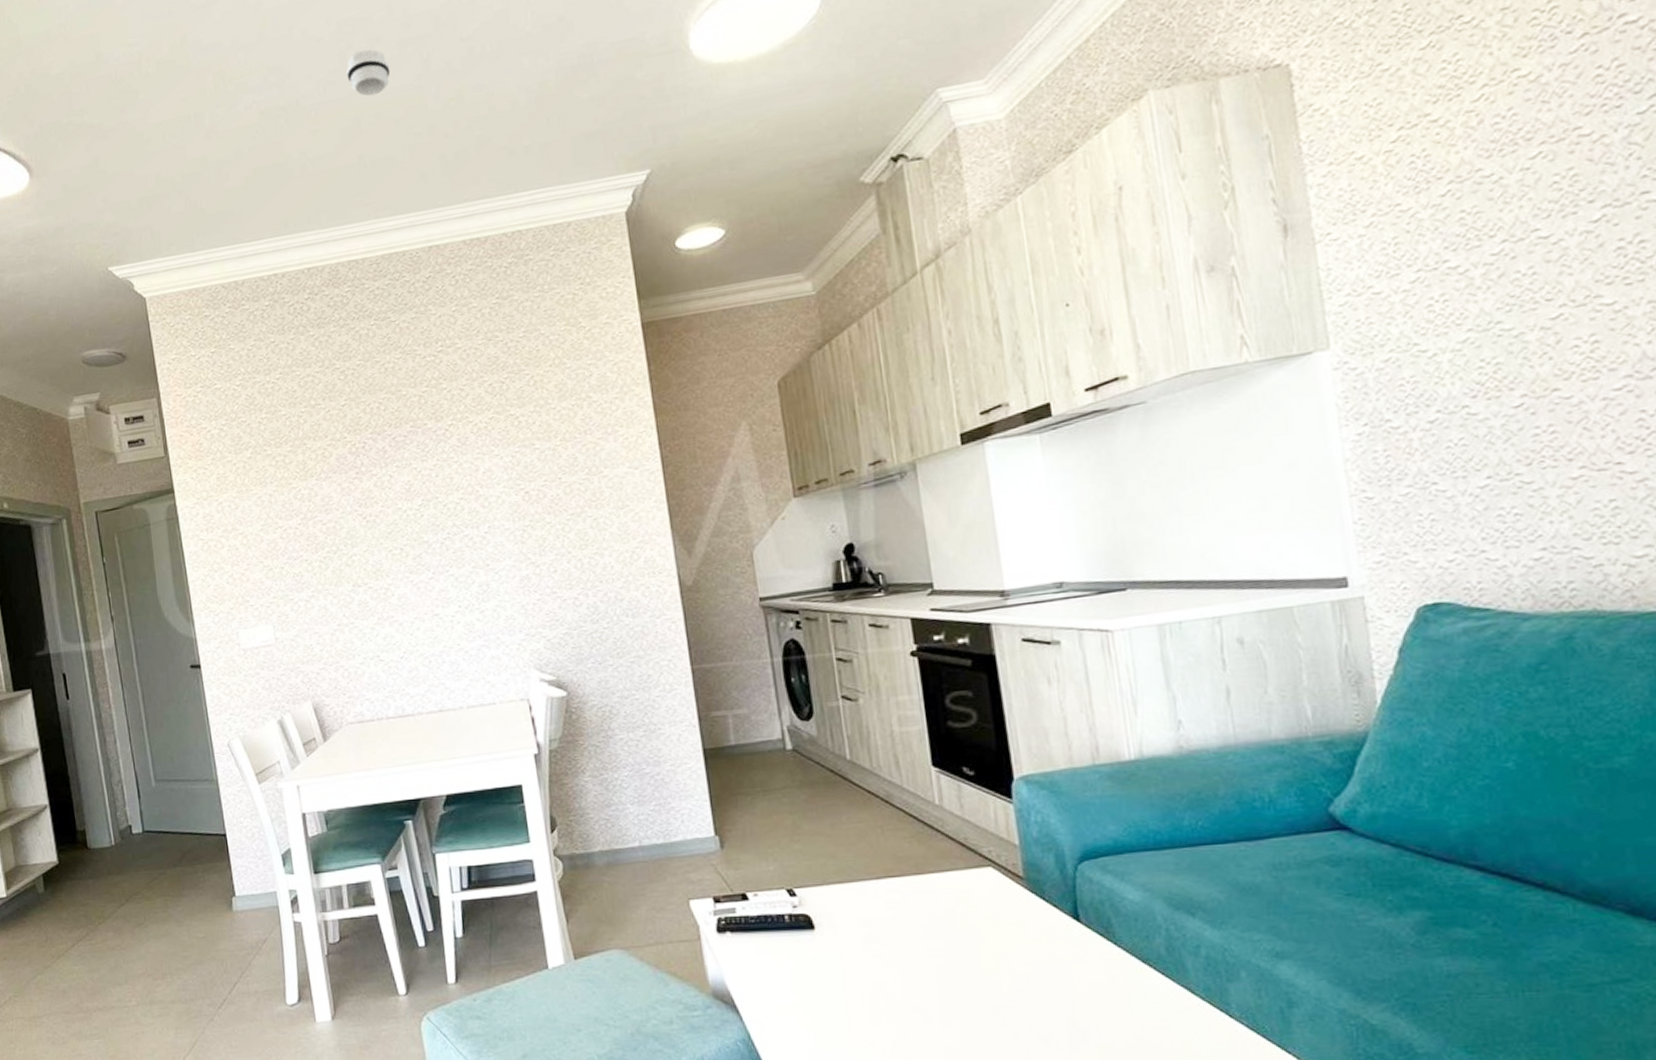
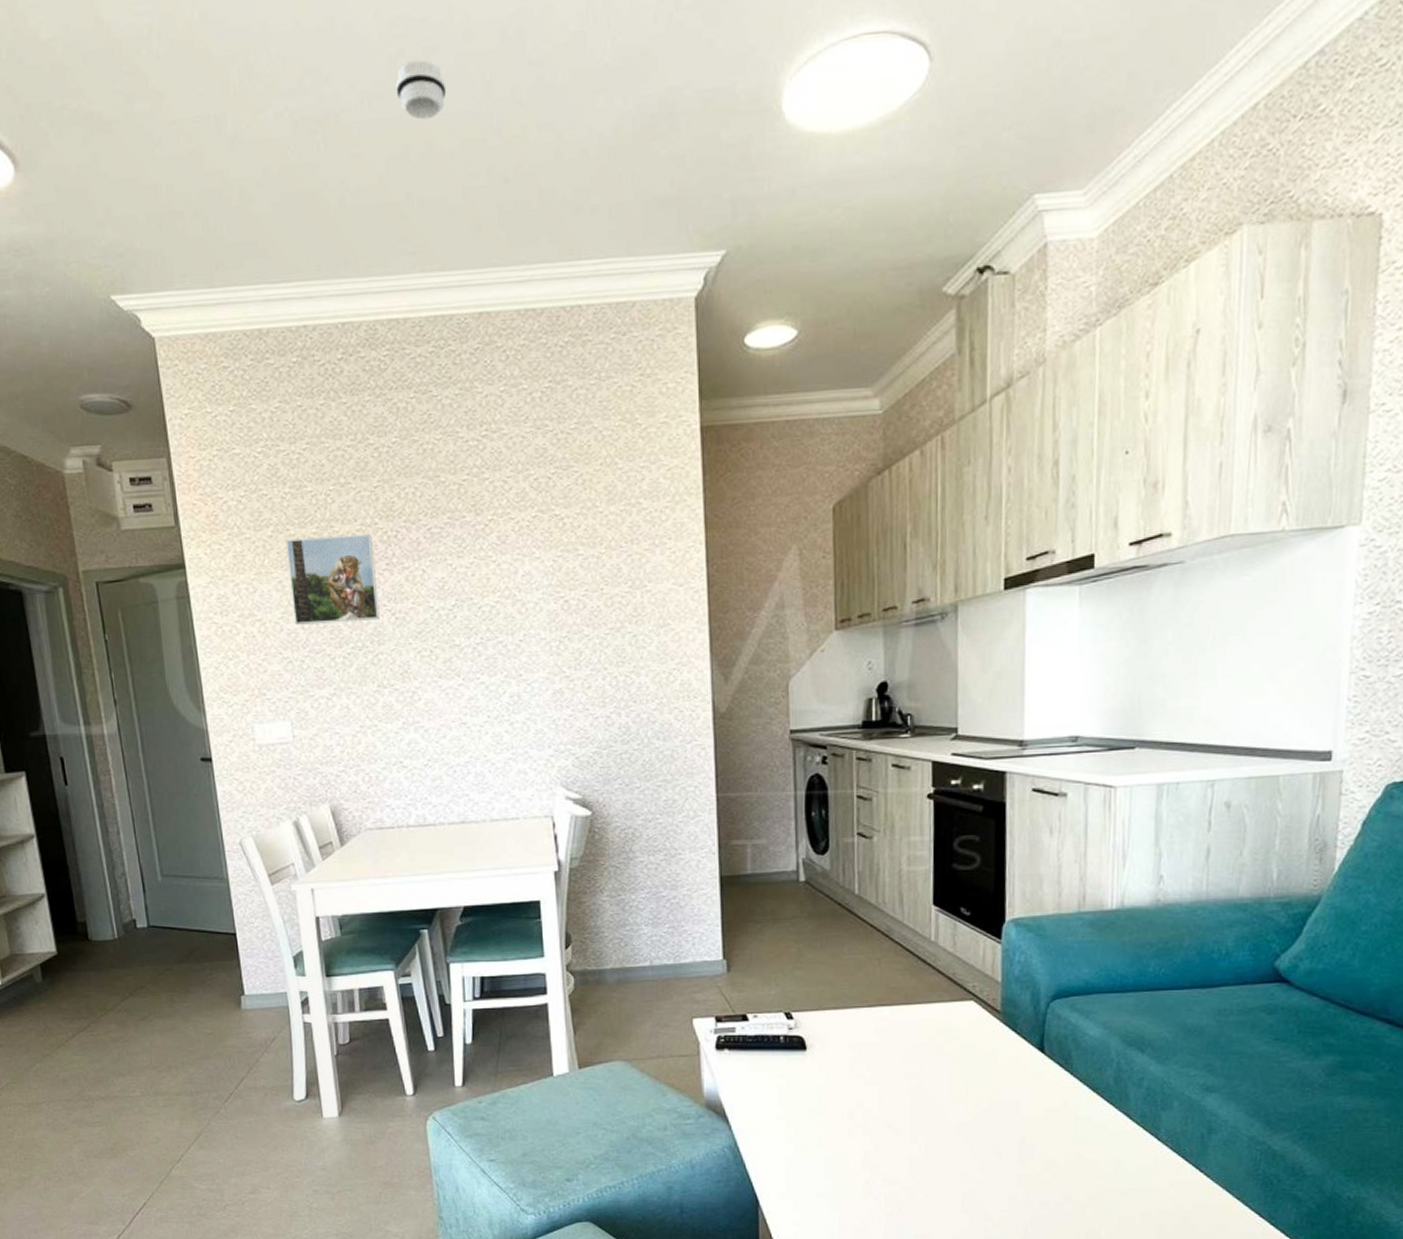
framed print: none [263,448,352,535] -> present [285,534,380,625]

